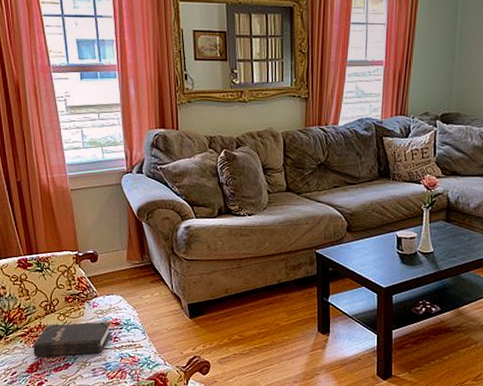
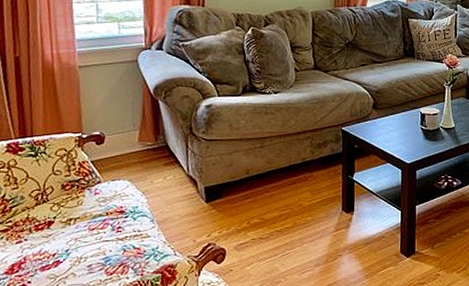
hardback book: present [33,321,111,357] -> none [16,210,115,255]

